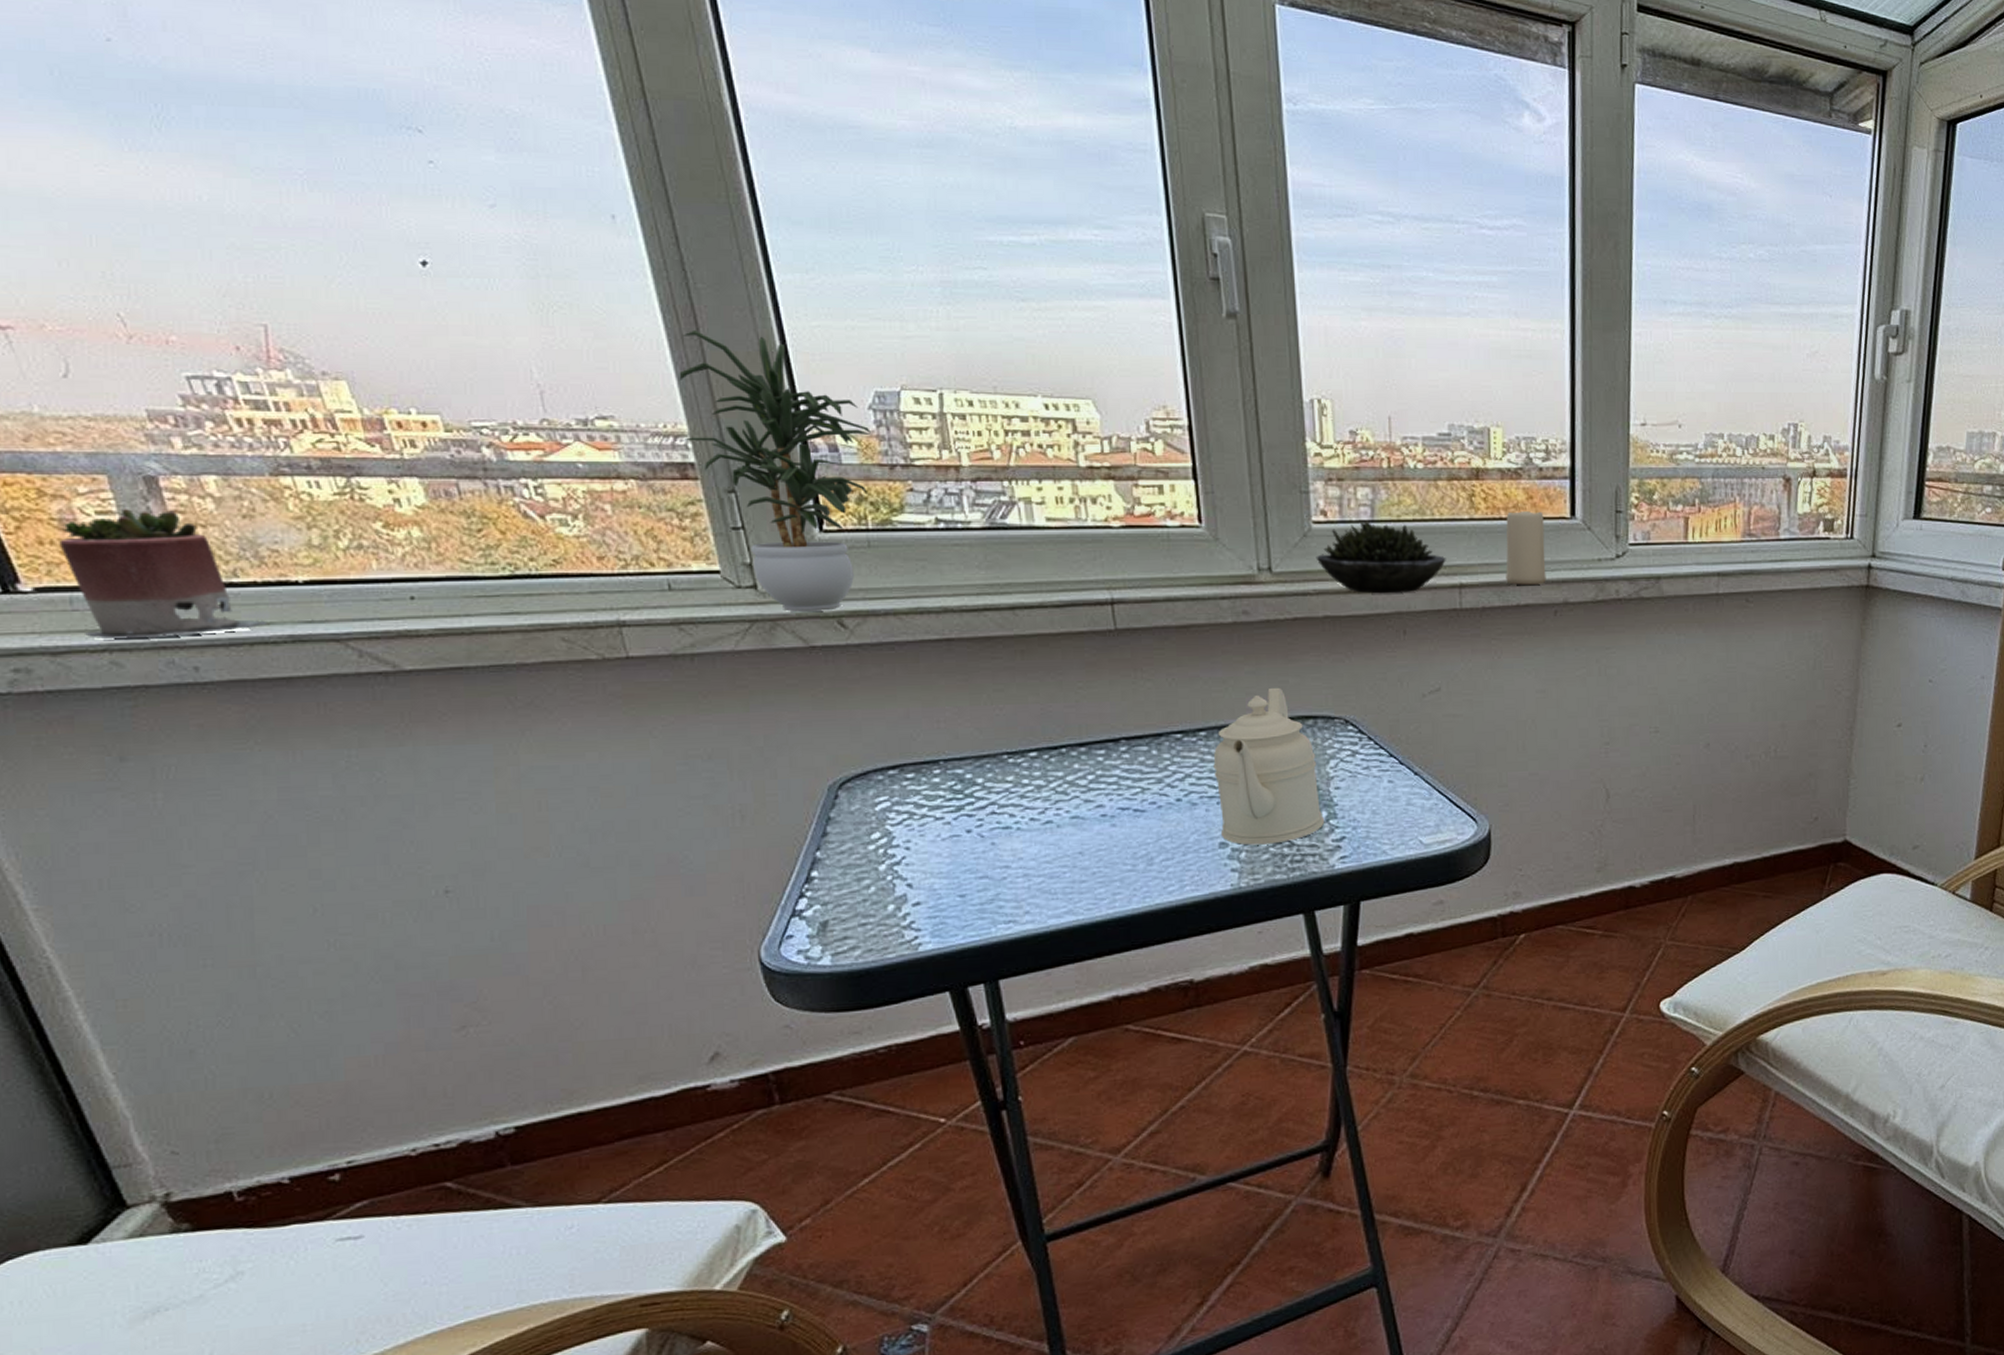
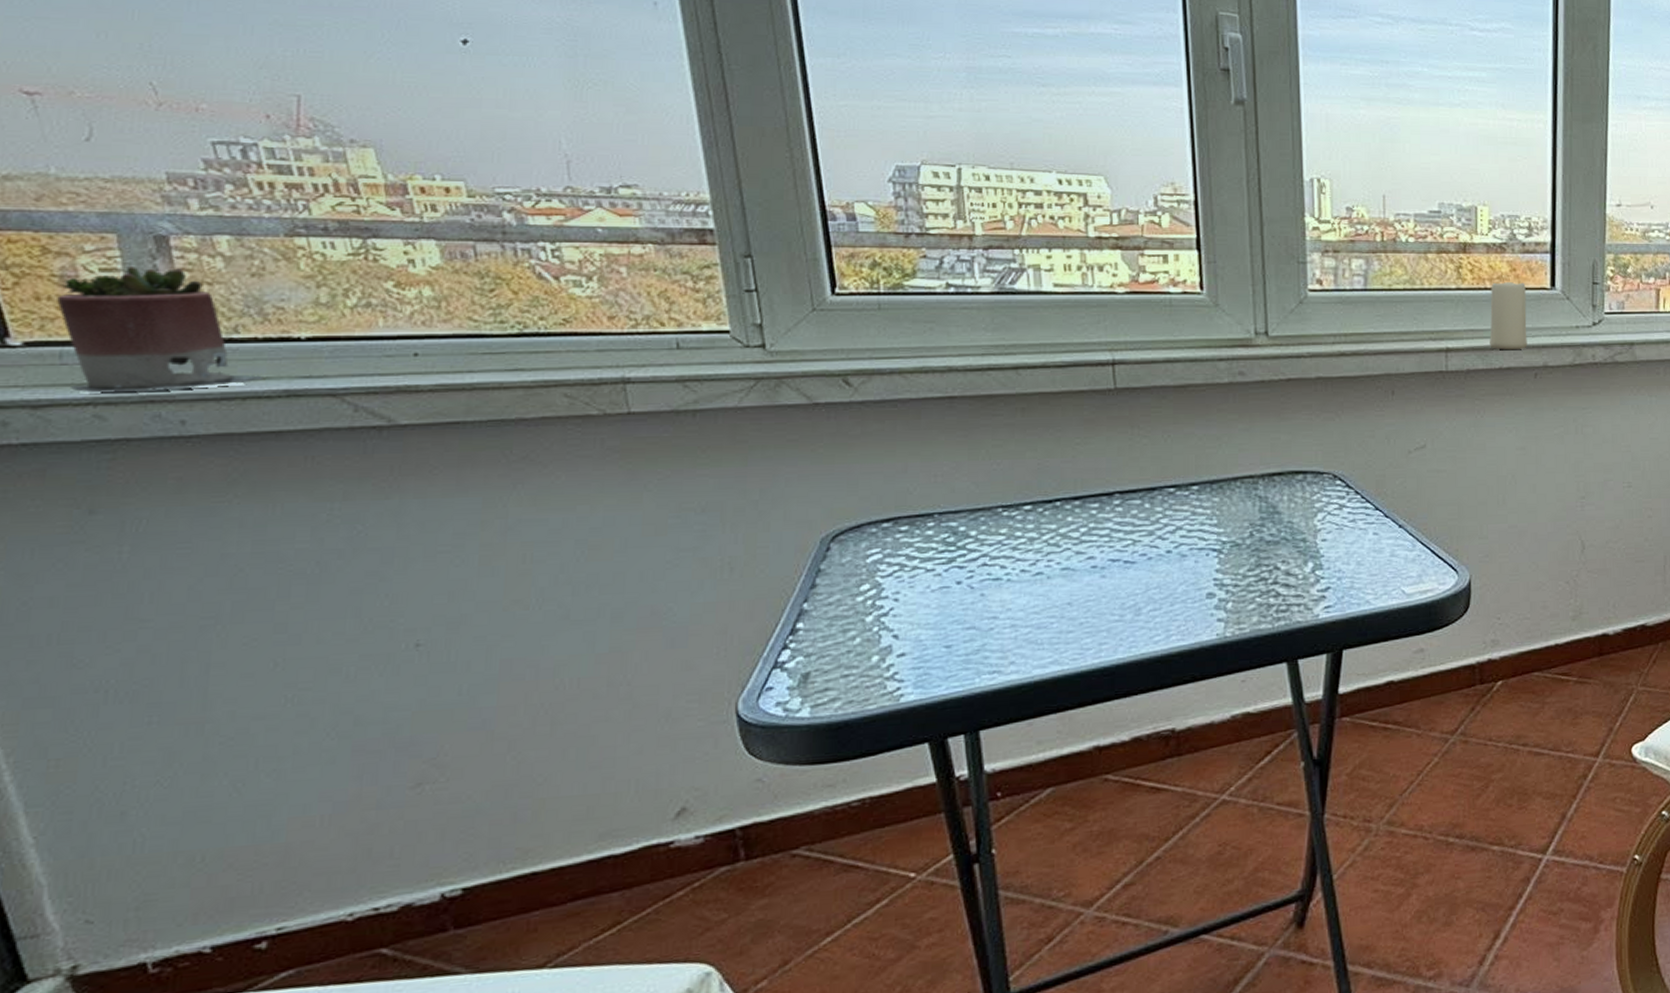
potted plant: present [679,329,872,613] -> none [703,106,890,371]
coffeepot: present [1213,687,1325,845] -> none [1204,444,1311,596]
succulent plant: present [1316,521,1446,593] -> none [1310,289,1434,357]

